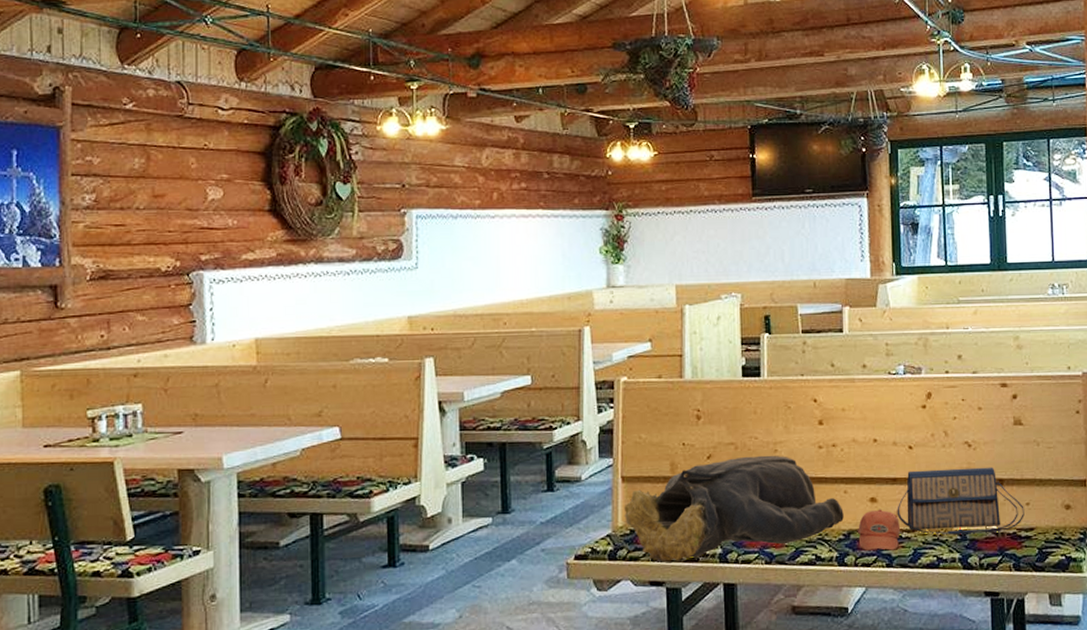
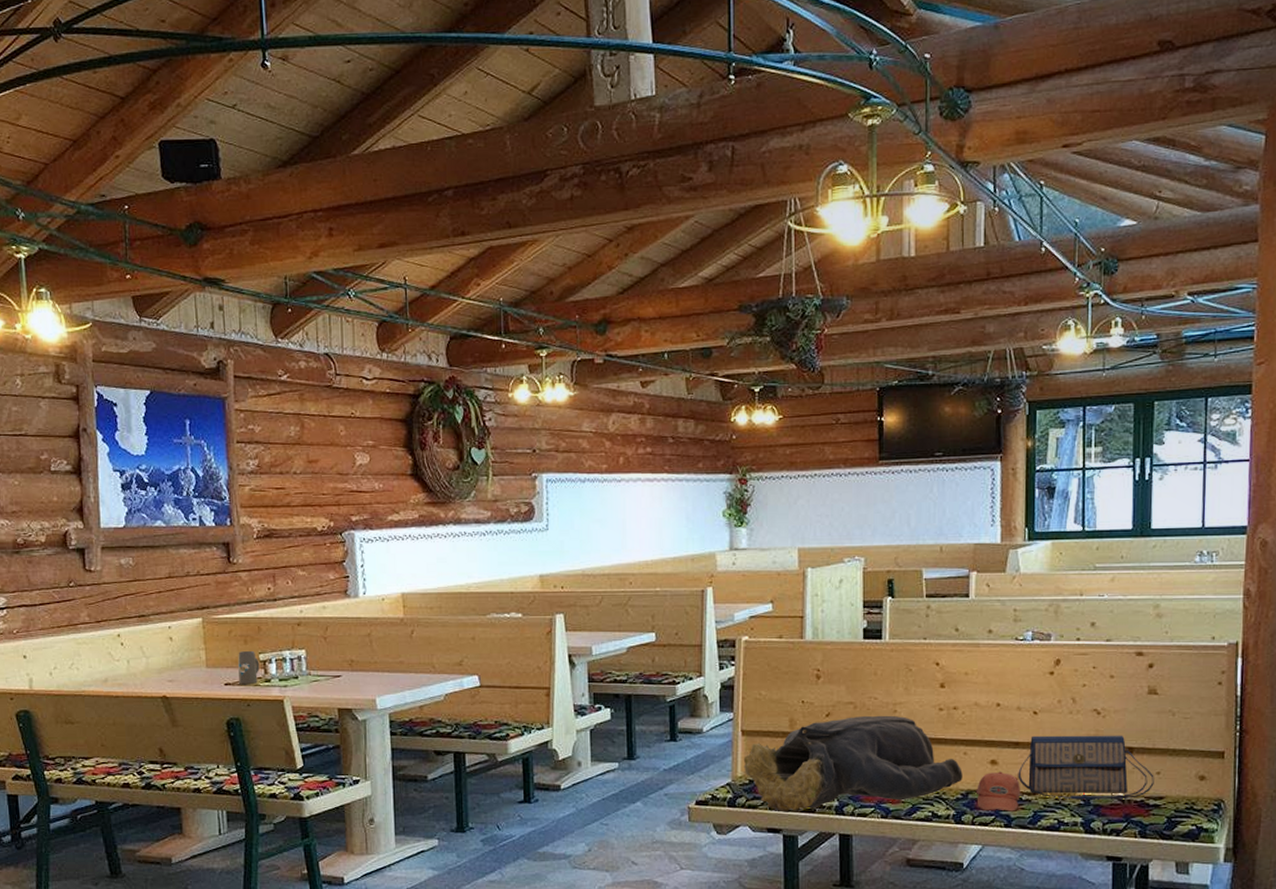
beer mug: none [60,406,87,446] -> present [238,650,260,685]

